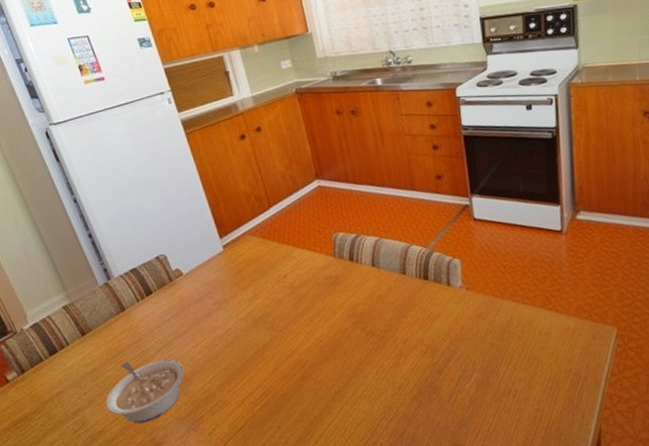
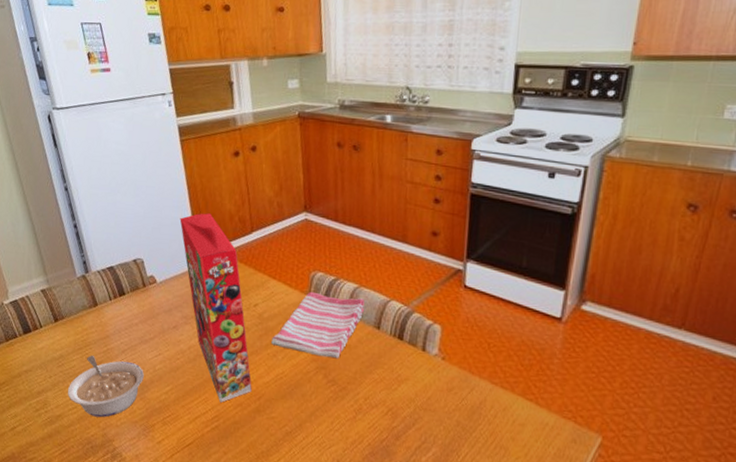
cereal box: none [197,197,295,378] -> present [180,213,252,402]
dish towel: none [306,249,389,312] -> present [271,291,365,359]

